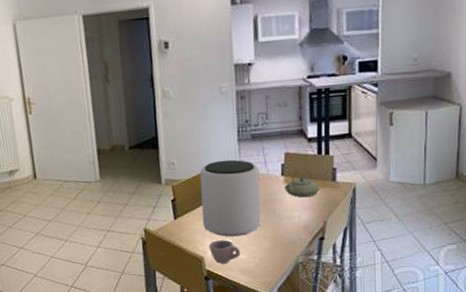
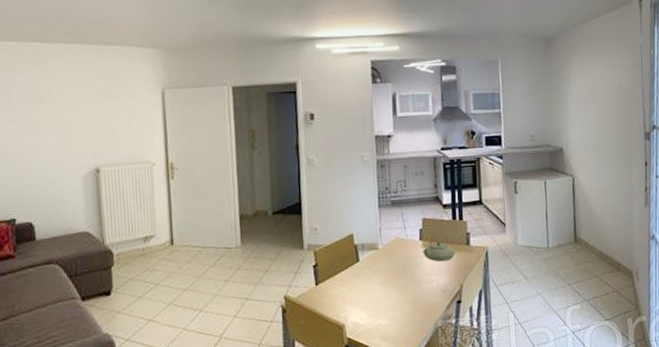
plant pot: present [200,159,261,237] -> none [342,225,401,303]
cup: present [208,239,241,264] -> none [350,305,382,331]

